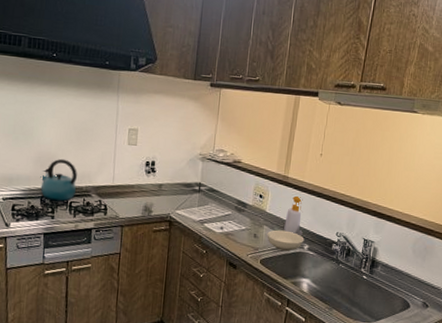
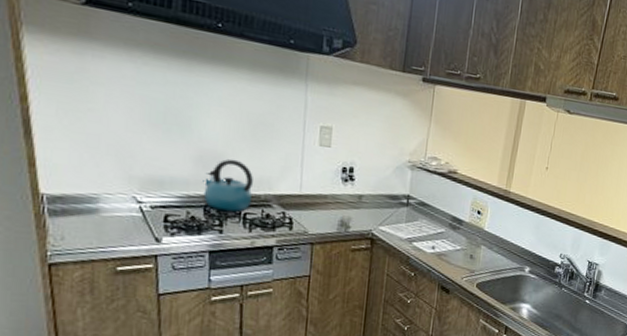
bowl: present [267,229,305,251] -> none [484,250,526,274]
soap bottle: present [284,196,303,236] -> none [503,214,526,258]

